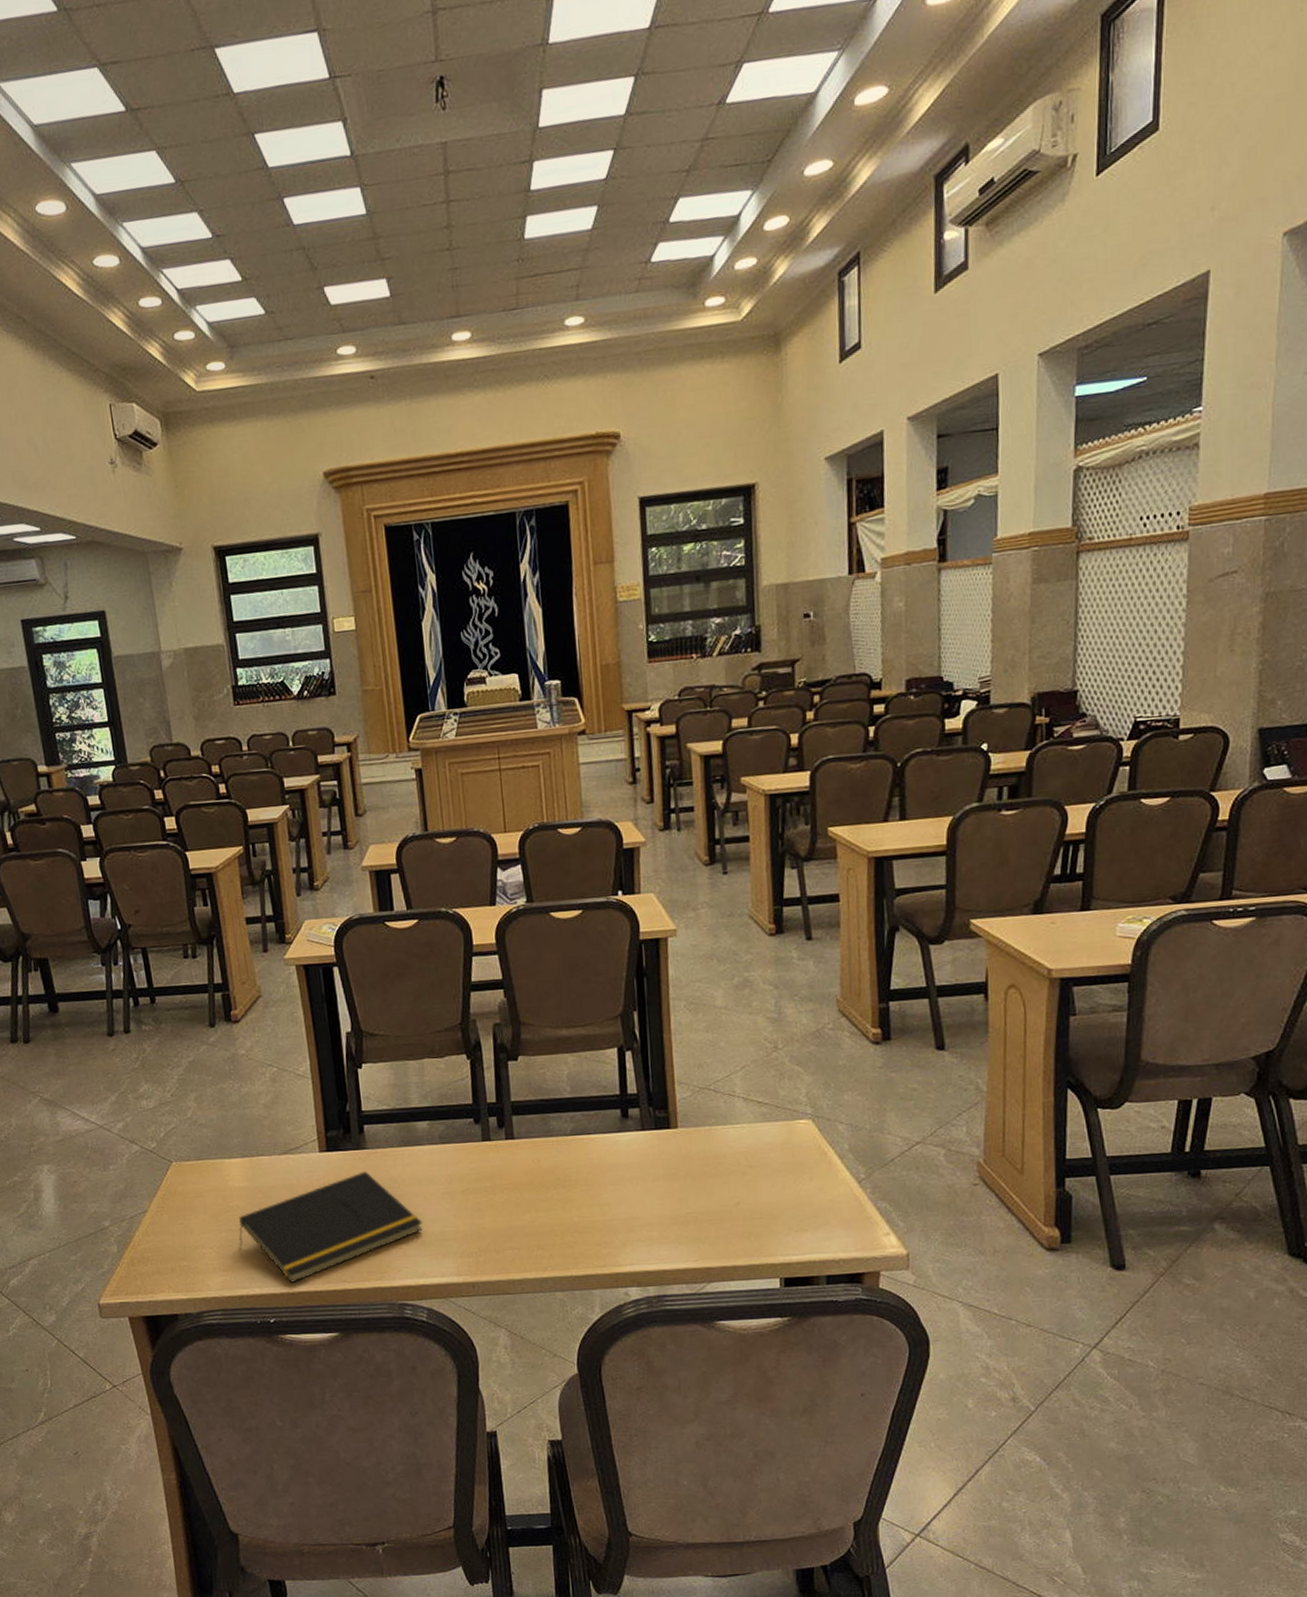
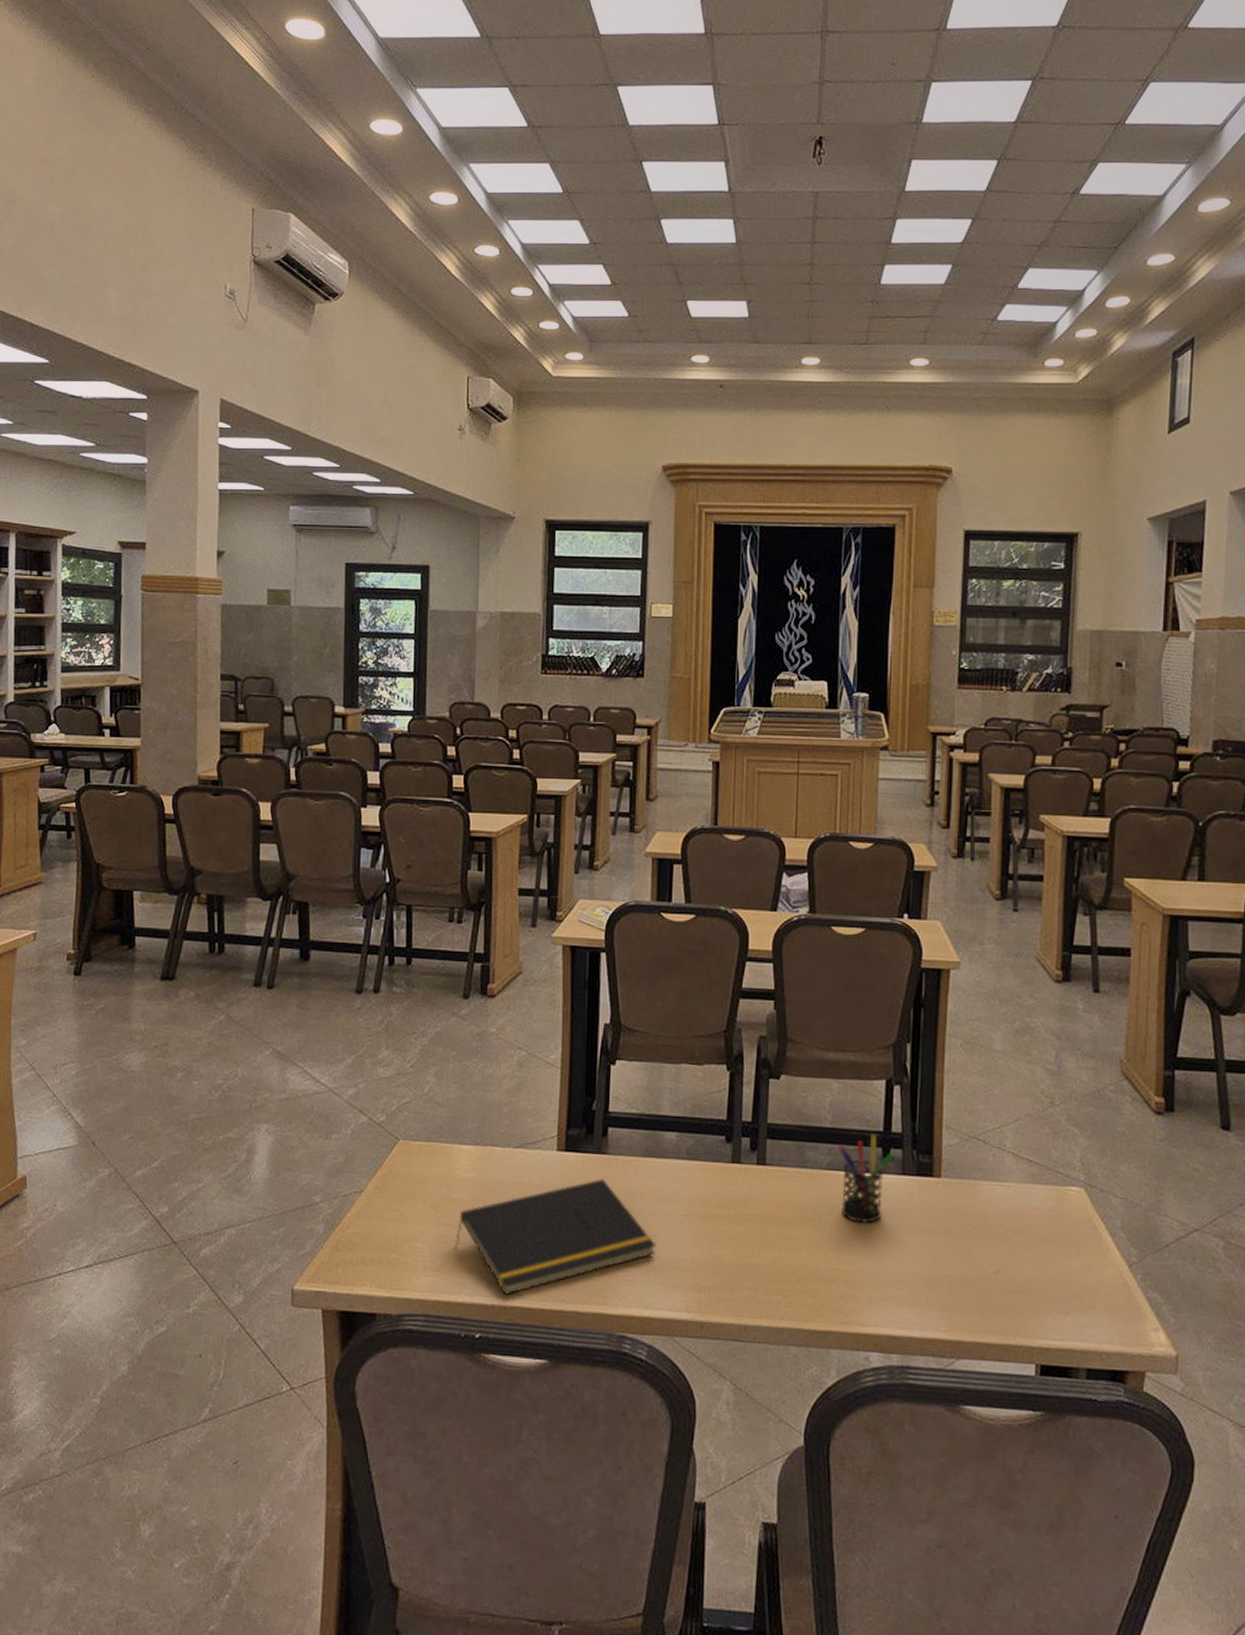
pen holder: none [579,1098,633,1178] -> present [837,1134,895,1223]

